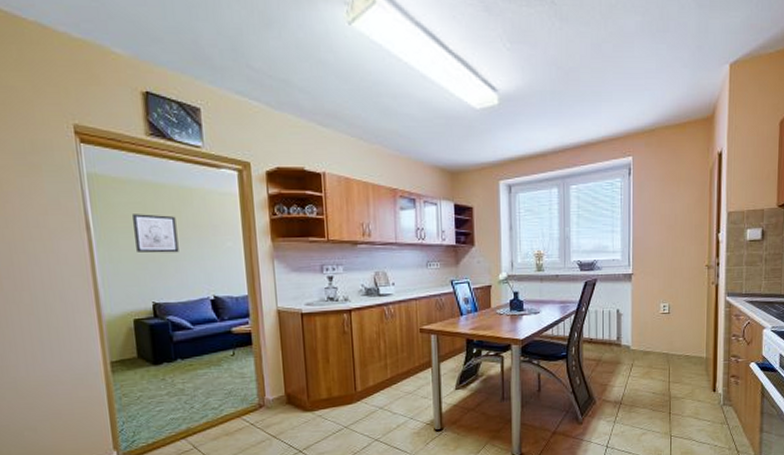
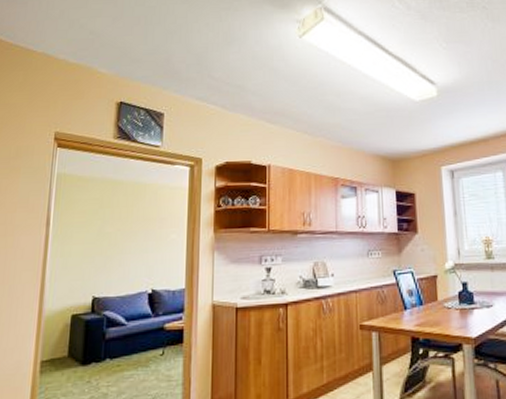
wall art: present [133,214,179,253] -> none [87,209,128,247]

